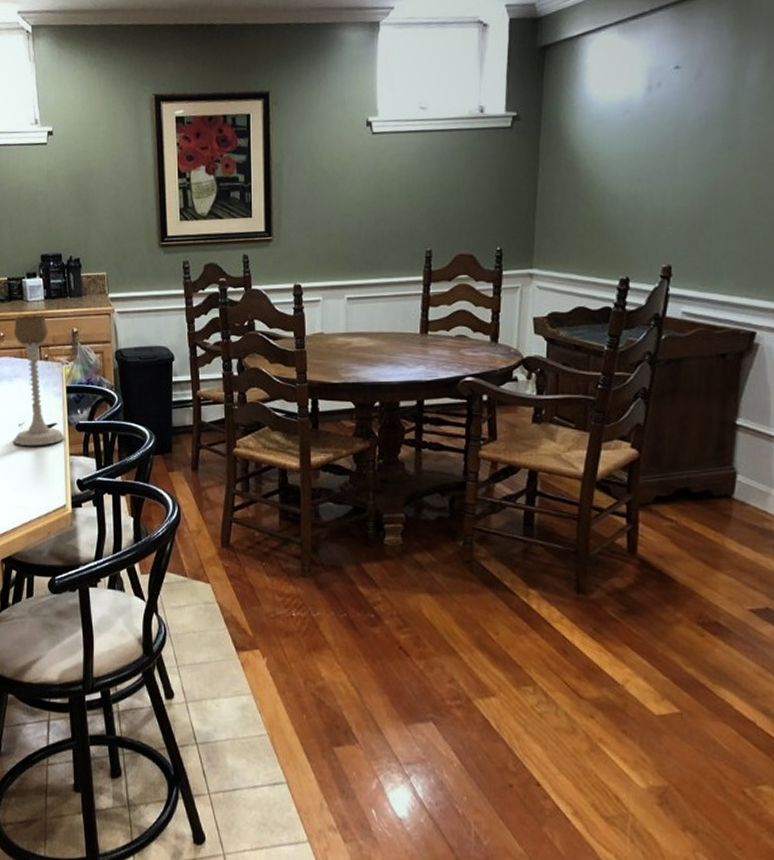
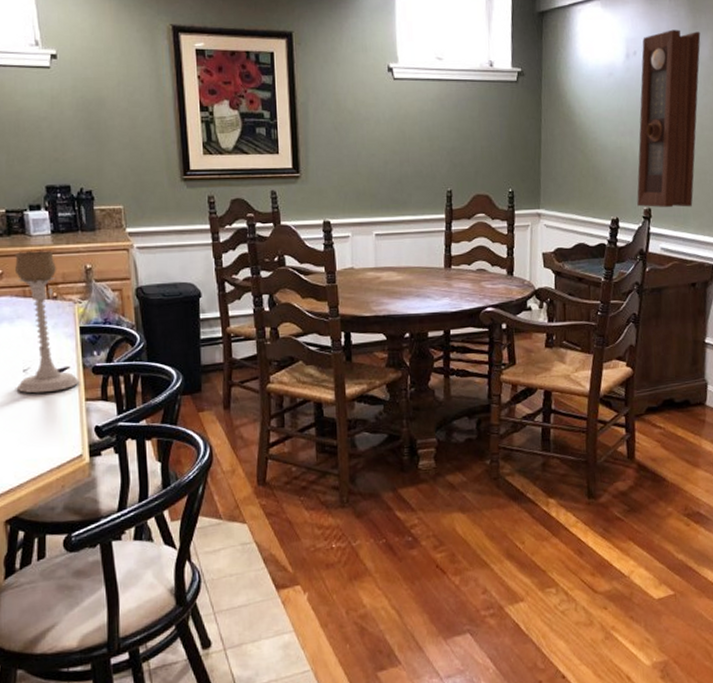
pendulum clock: none [654,51,749,265] -> present [637,29,701,208]

